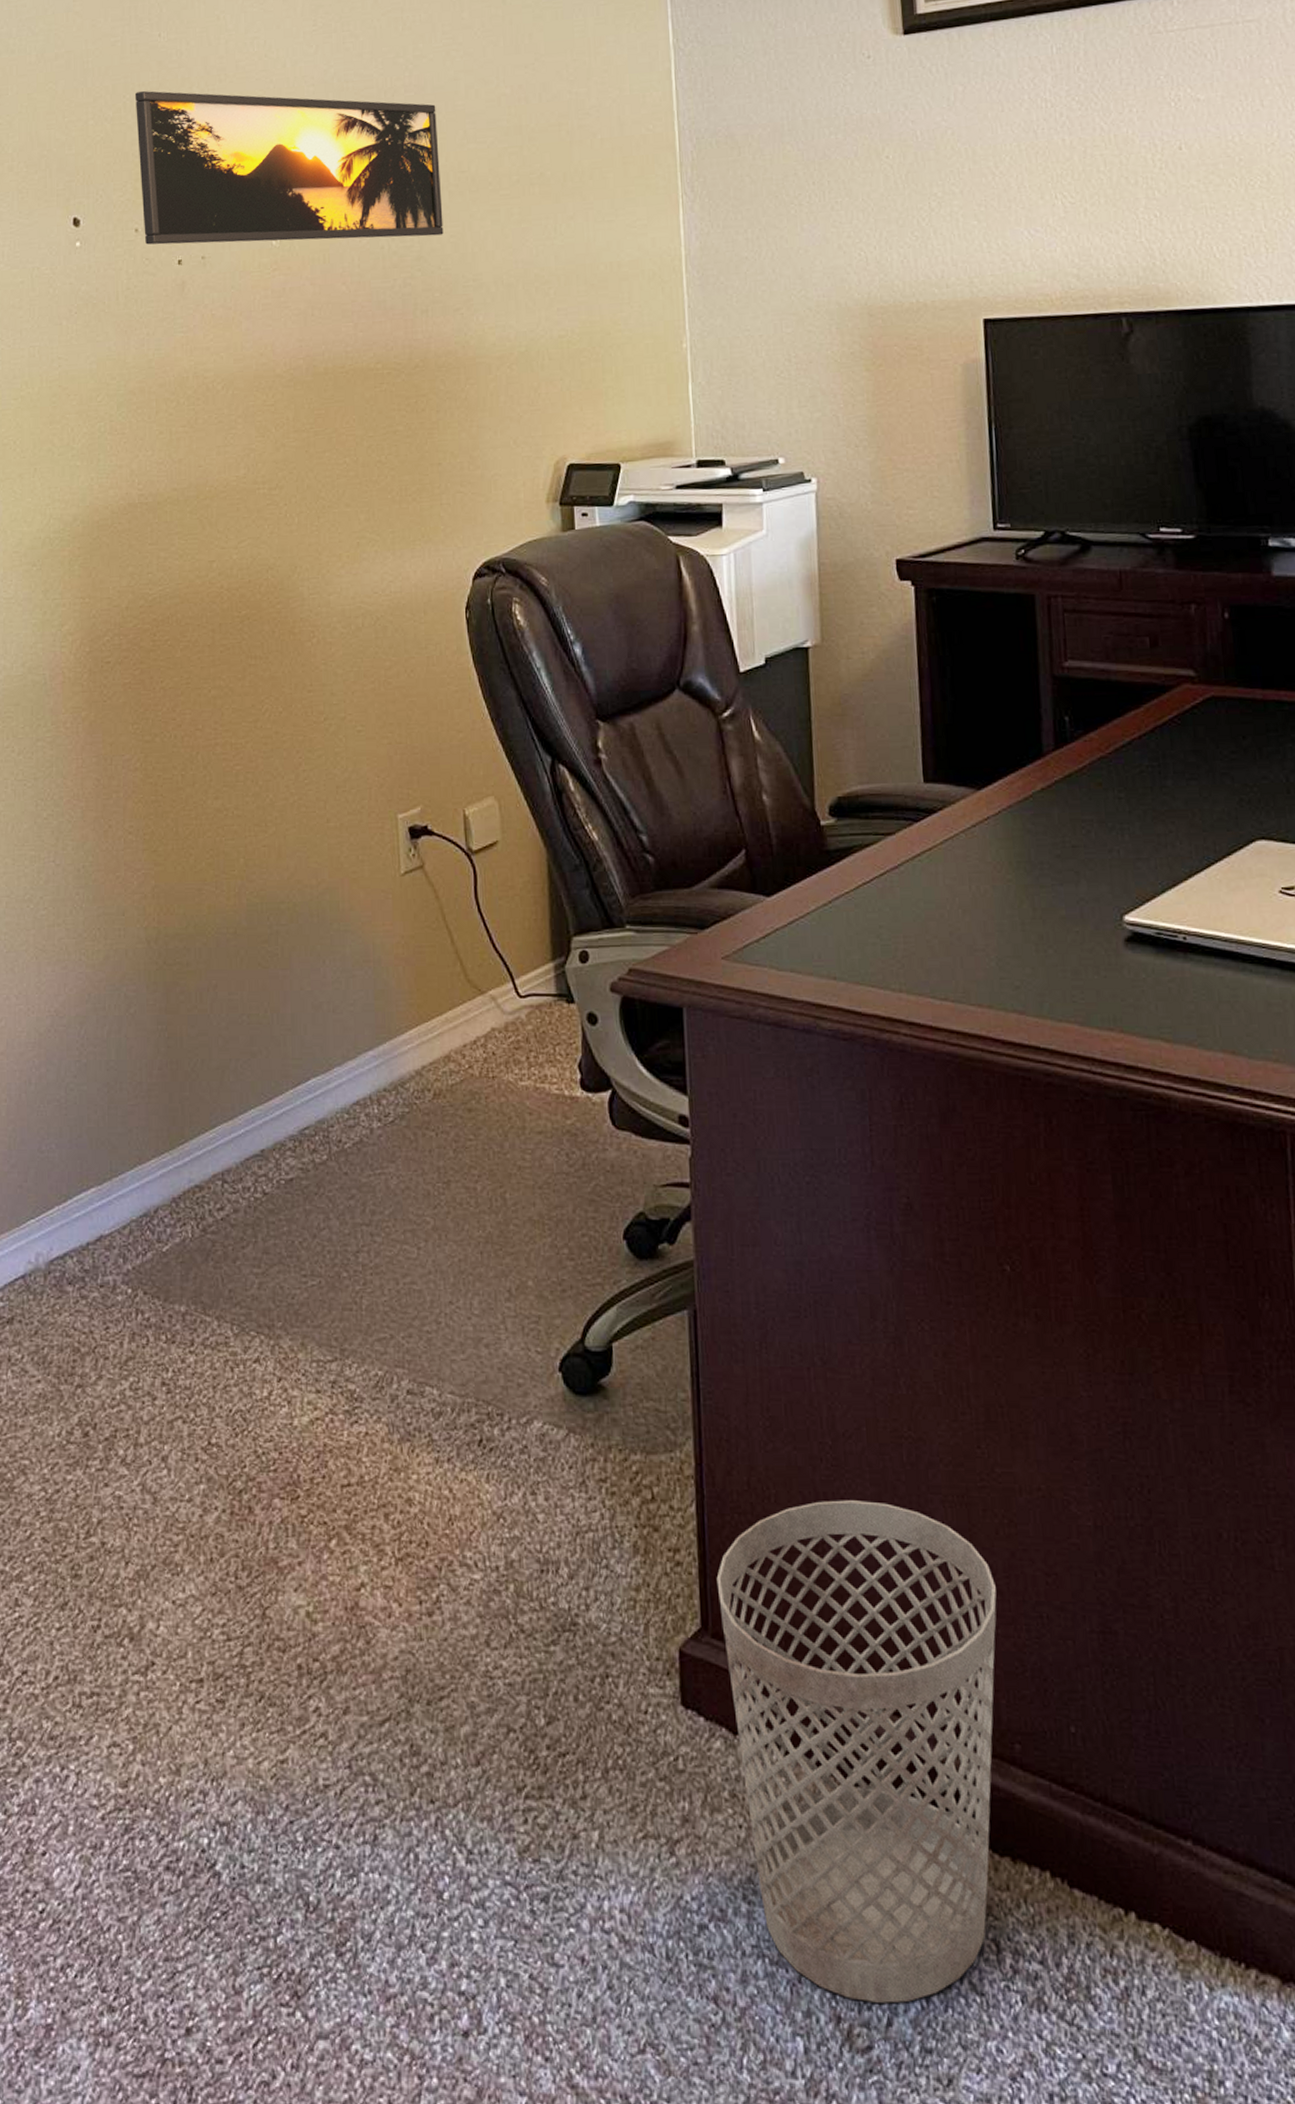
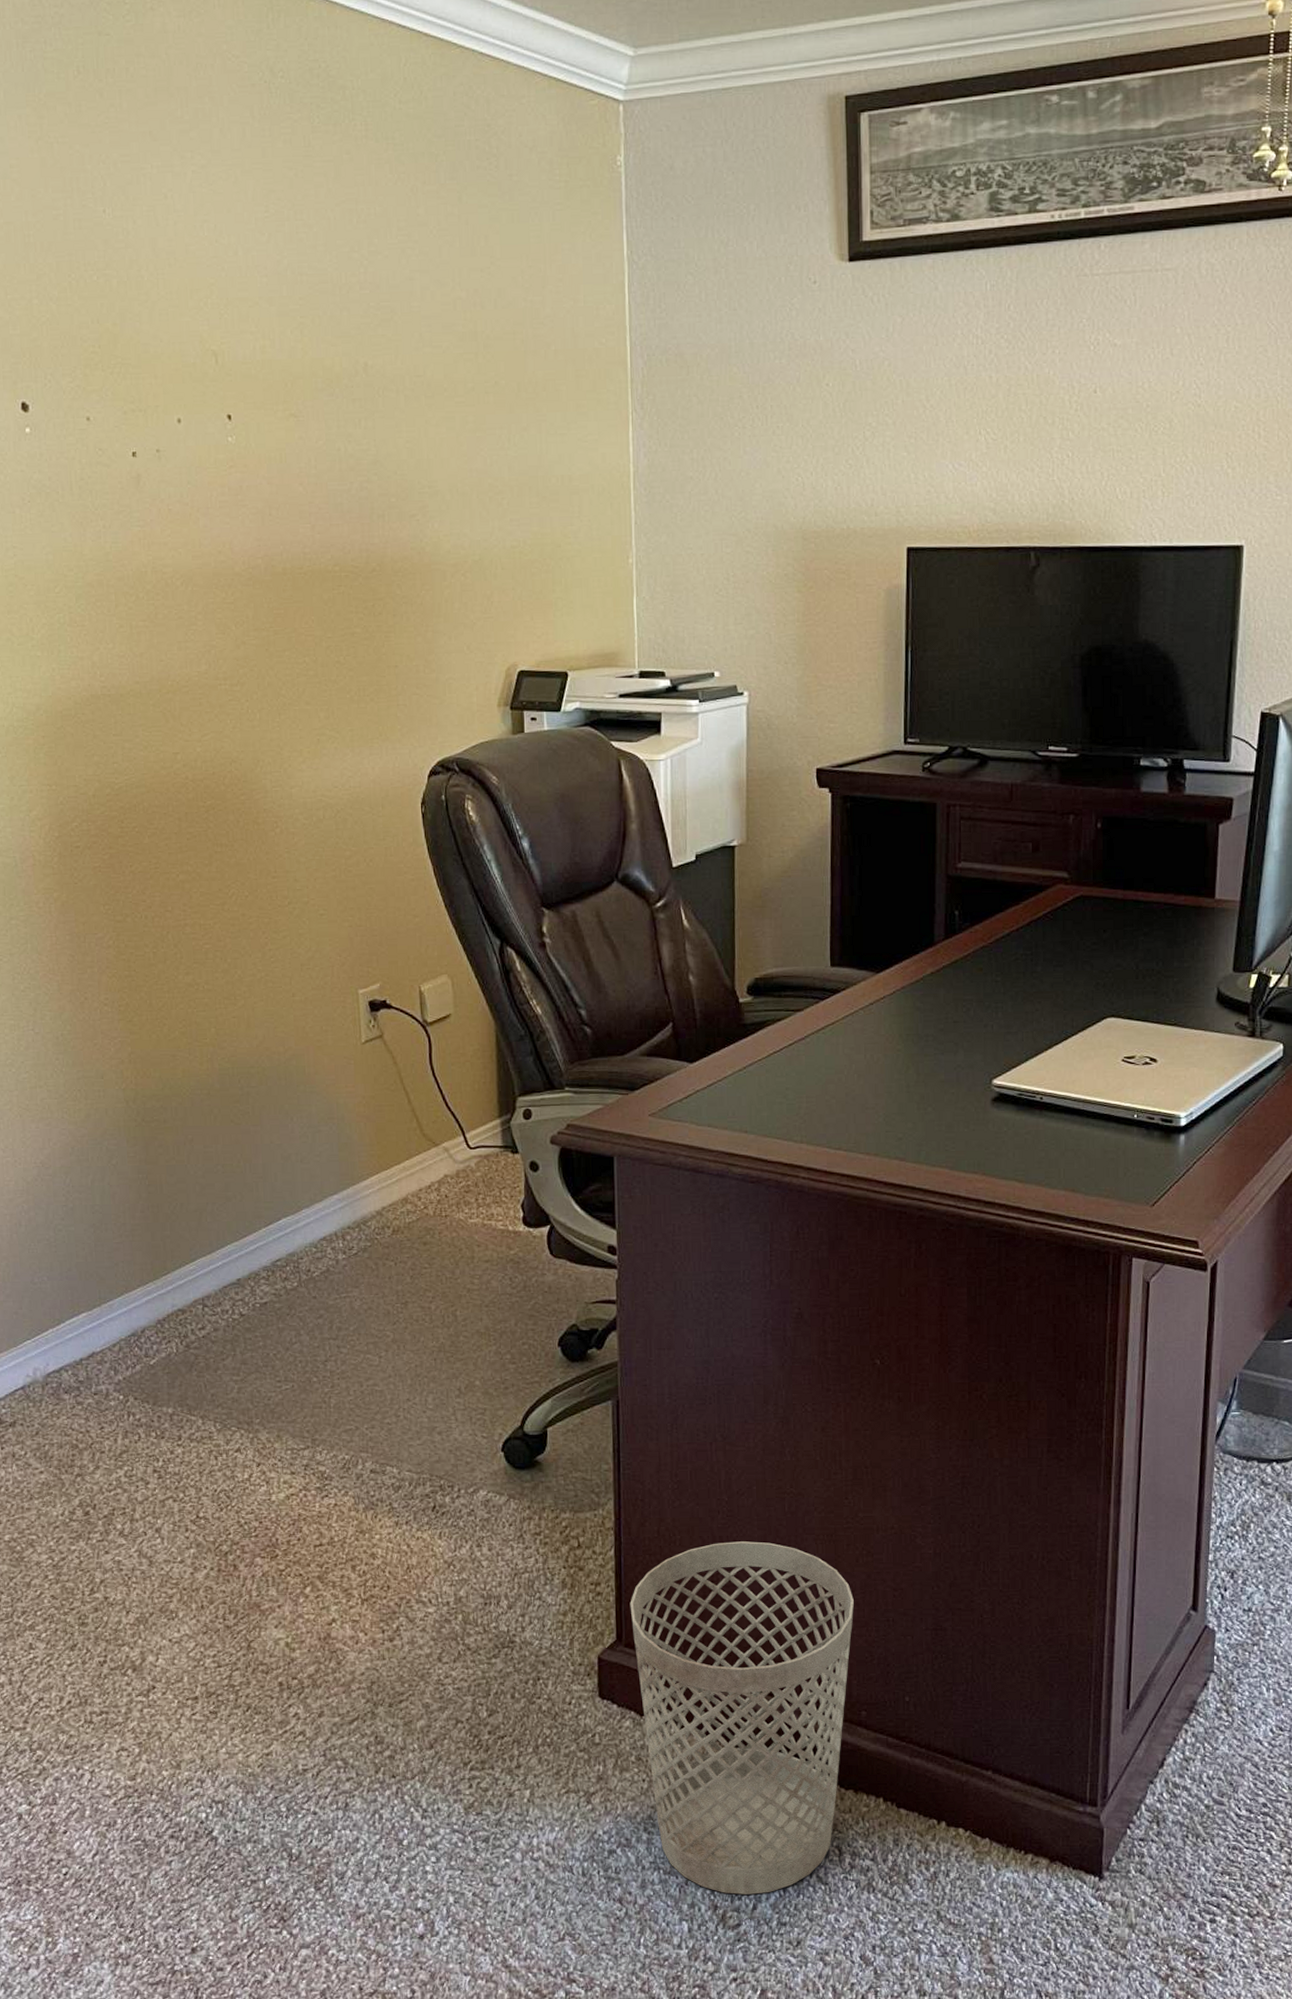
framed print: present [134,91,444,245] -> none [80,271,400,441]

